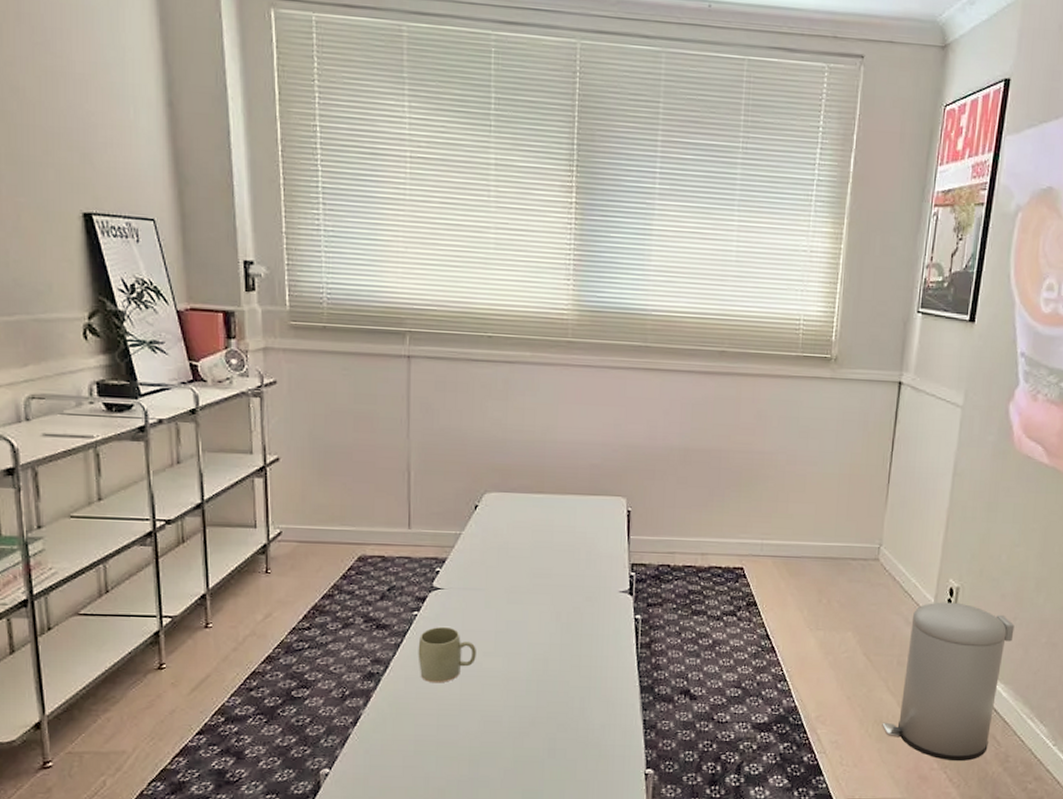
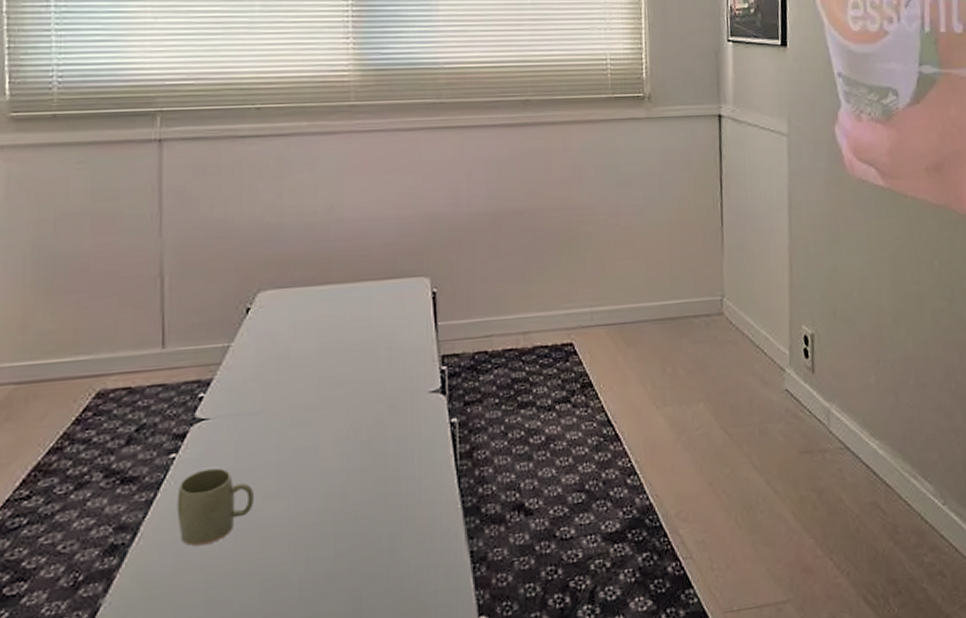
pedal bin: present [882,602,1015,761] -> none [752,351,880,543]

